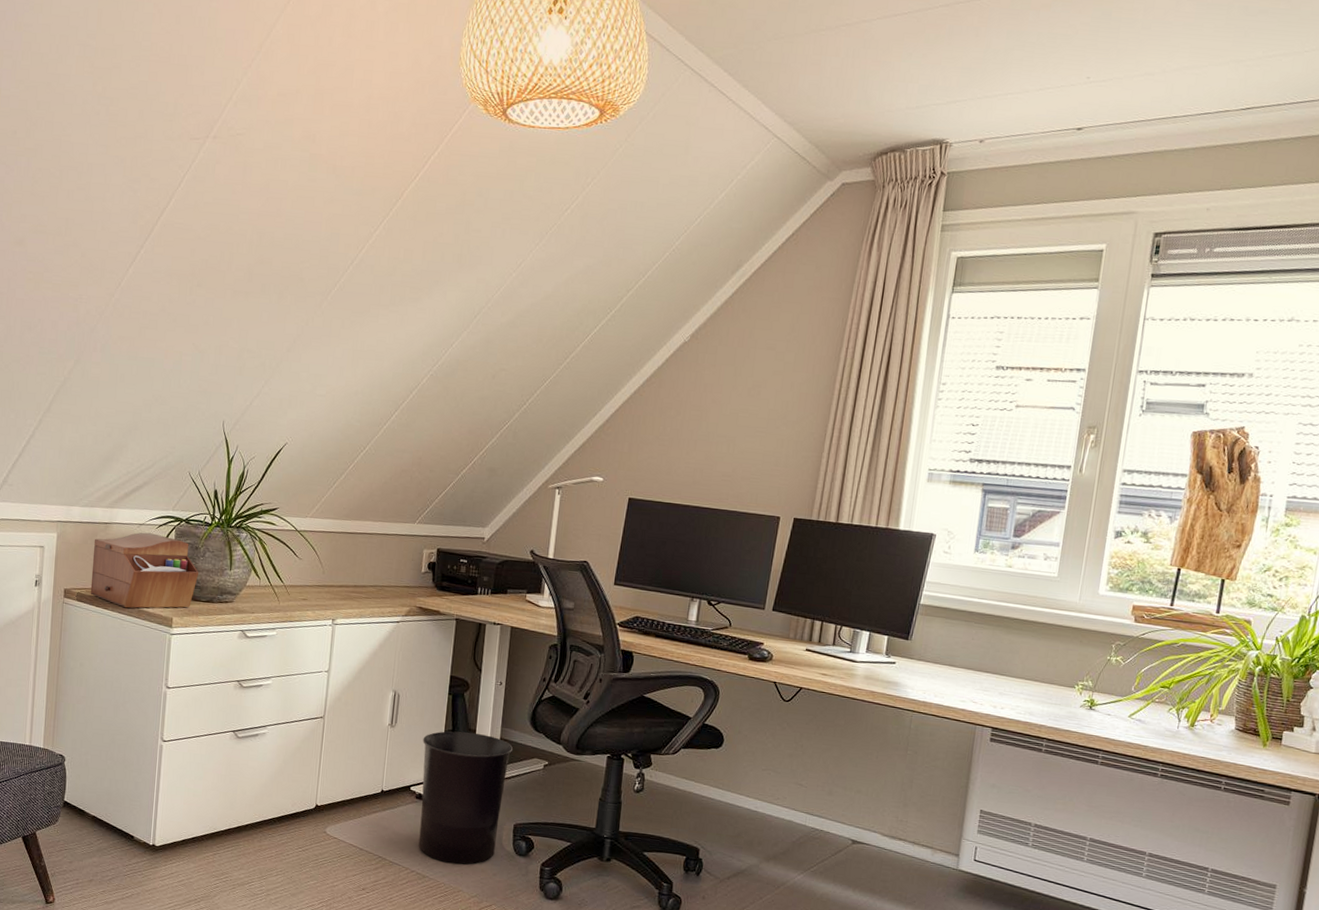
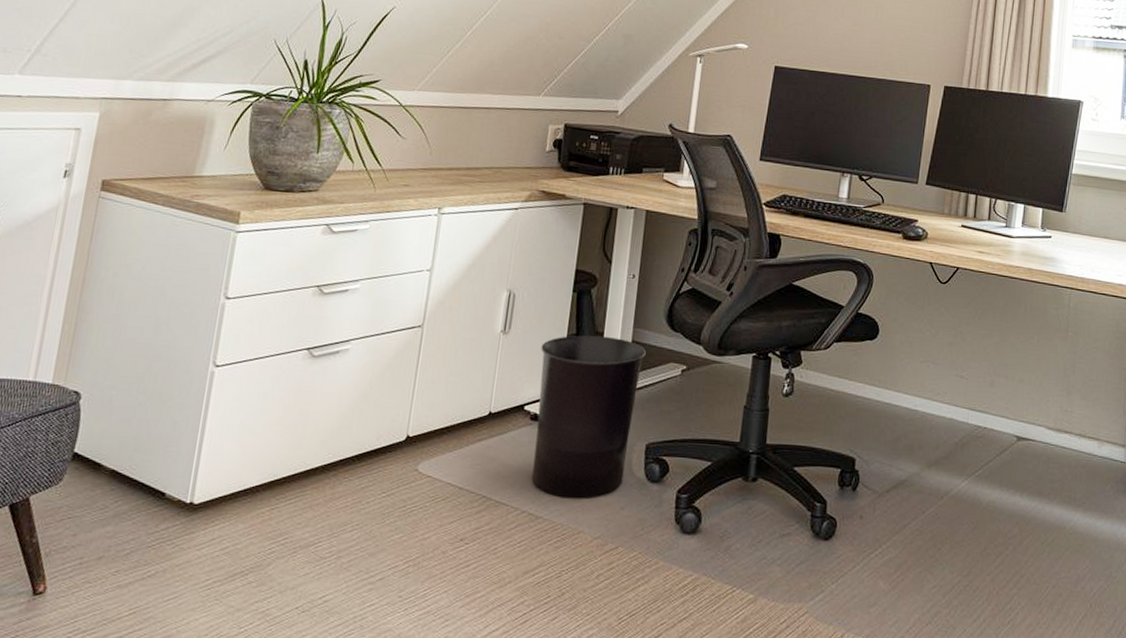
sewing box: present [90,532,198,609] -> none [136,109,278,202]

